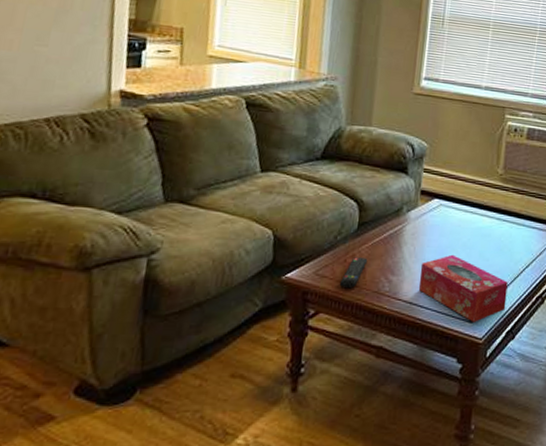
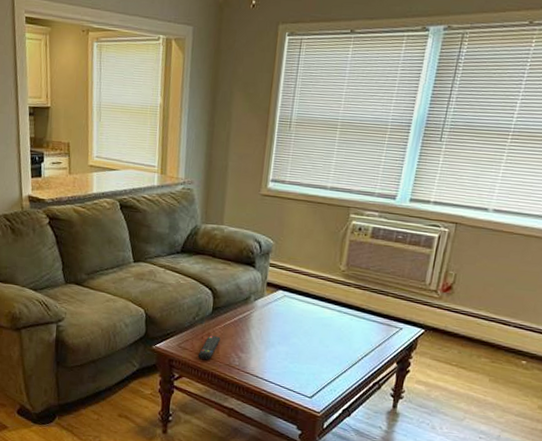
tissue box: present [418,254,508,322] -> none [264,339,346,399]

